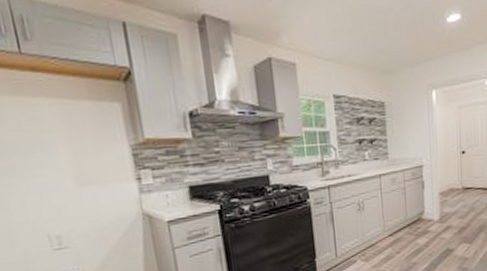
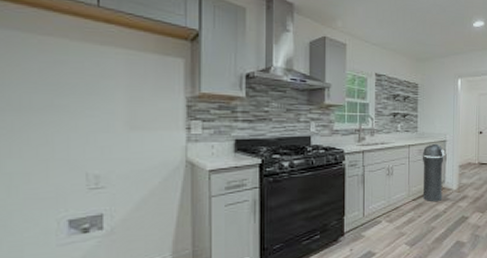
trash can: none [395,169,423,236] -> present [422,143,446,202]

